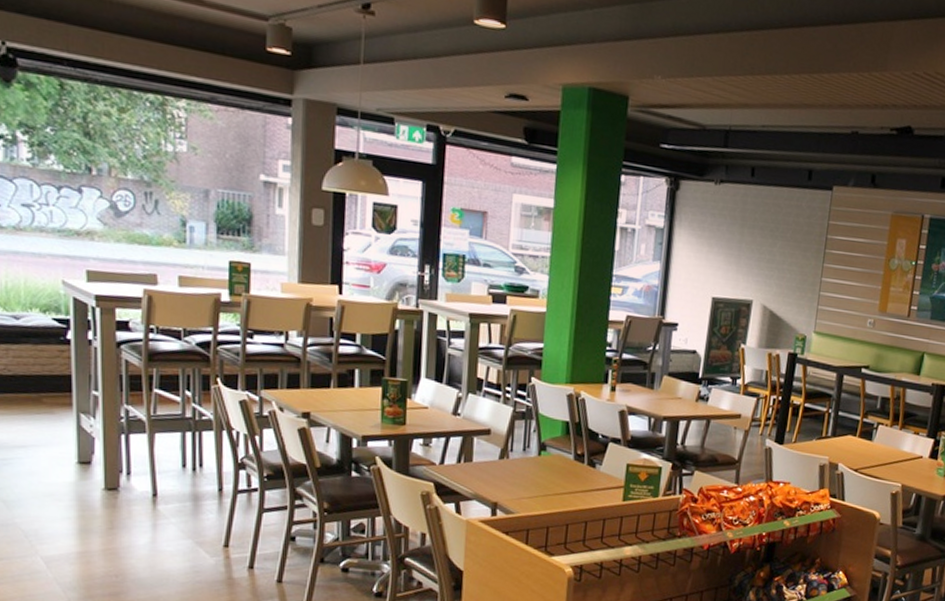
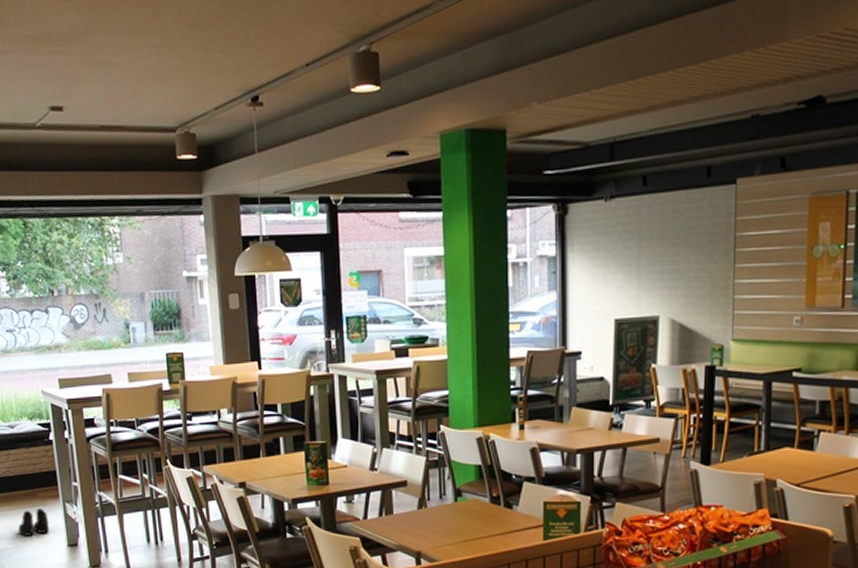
boots: none [12,416,56,448] -> present [18,508,50,536]

